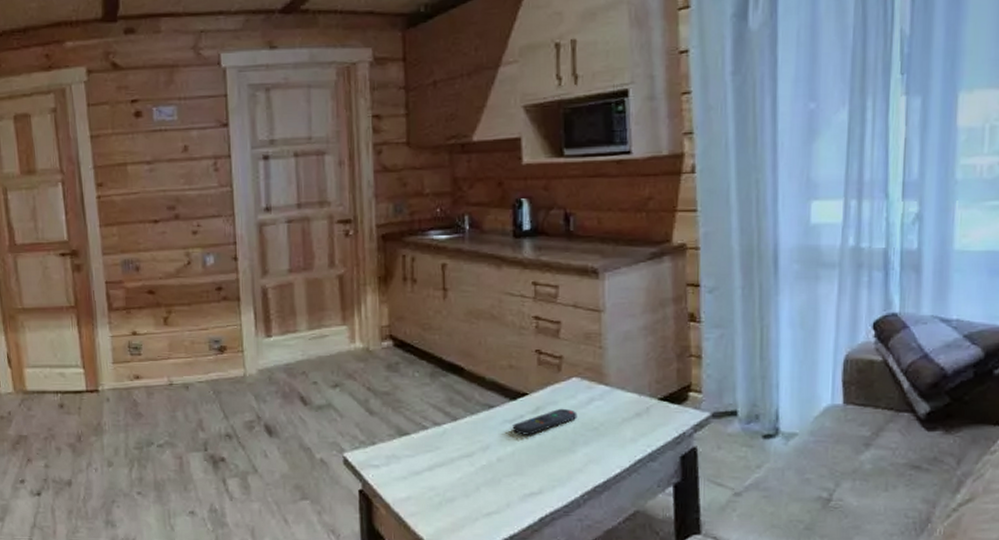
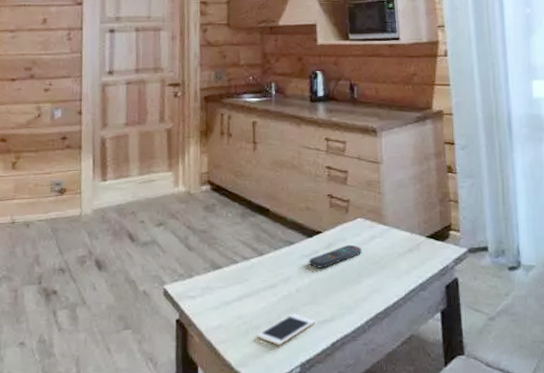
cell phone: none [452,485,520,519] -> present [257,313,315,345]

